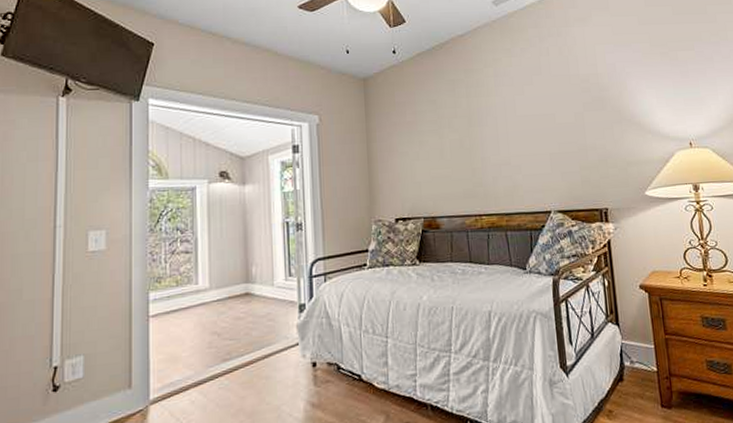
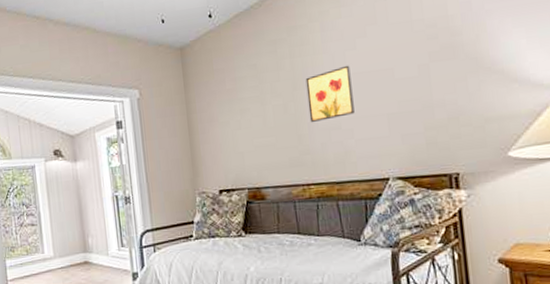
wall art: none [480,108,522,158] -> present [305,65,355,123]

